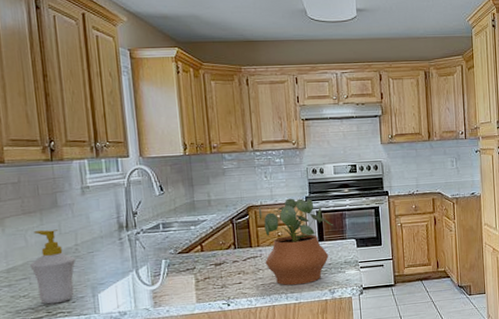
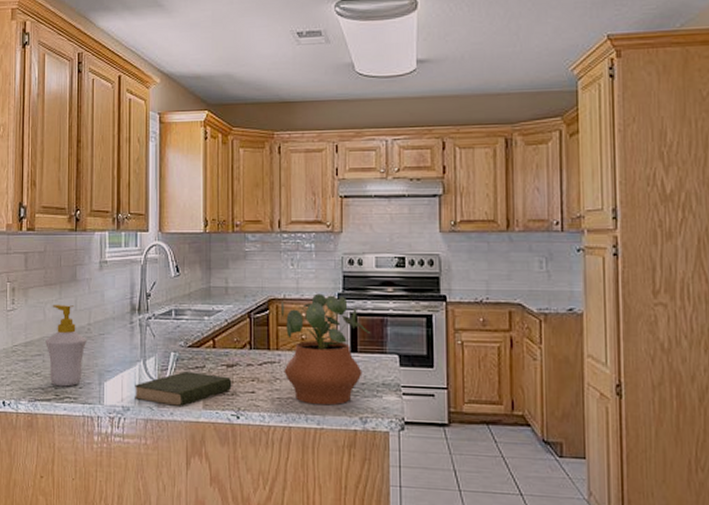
book: none [129,273,221,305] -> present [135,370,232,408]

